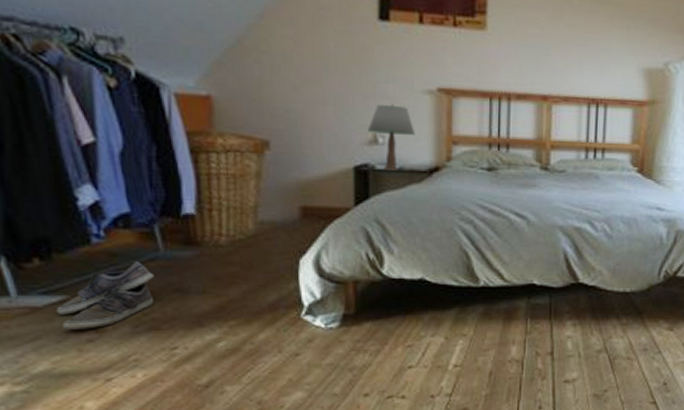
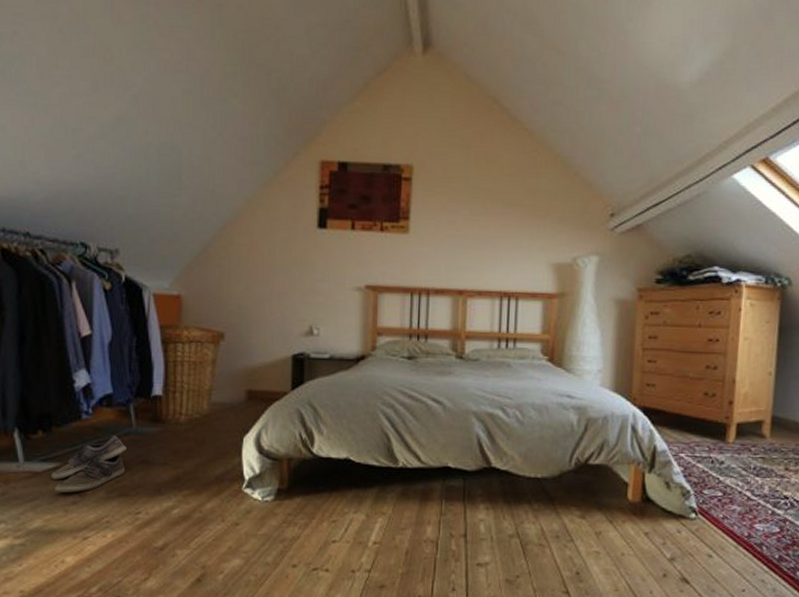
table lamp: present [367,104,416,172] -> none [304,300,346,360]

